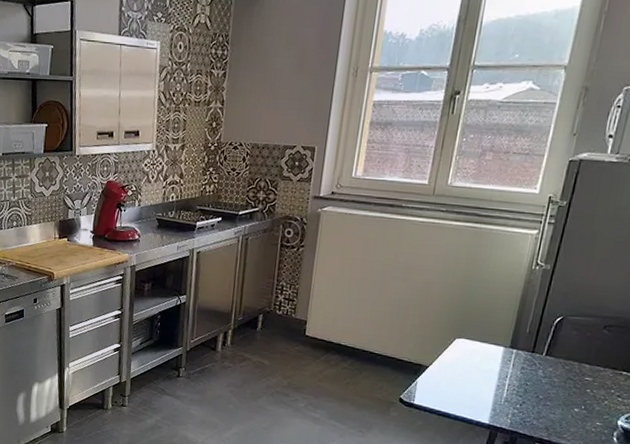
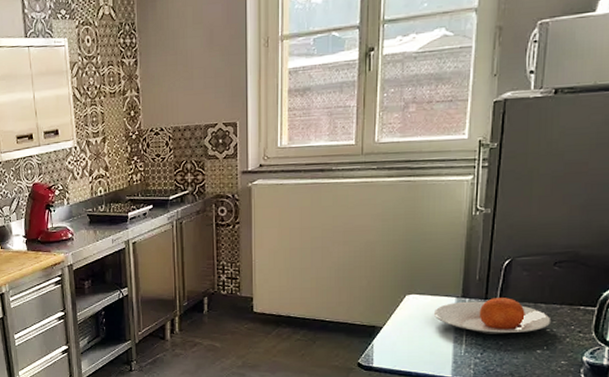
plate: none [480,351,593,390] -> present [433,298,551,334]

